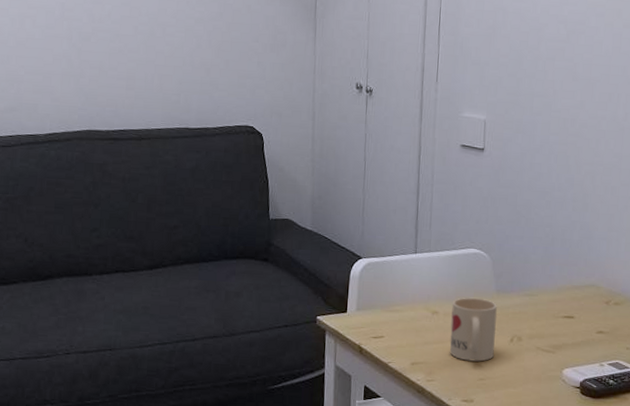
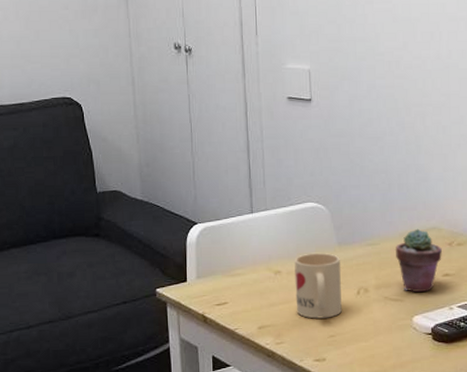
potted succulent: none [551,284,599,346] -> present [395,228,442,292]

